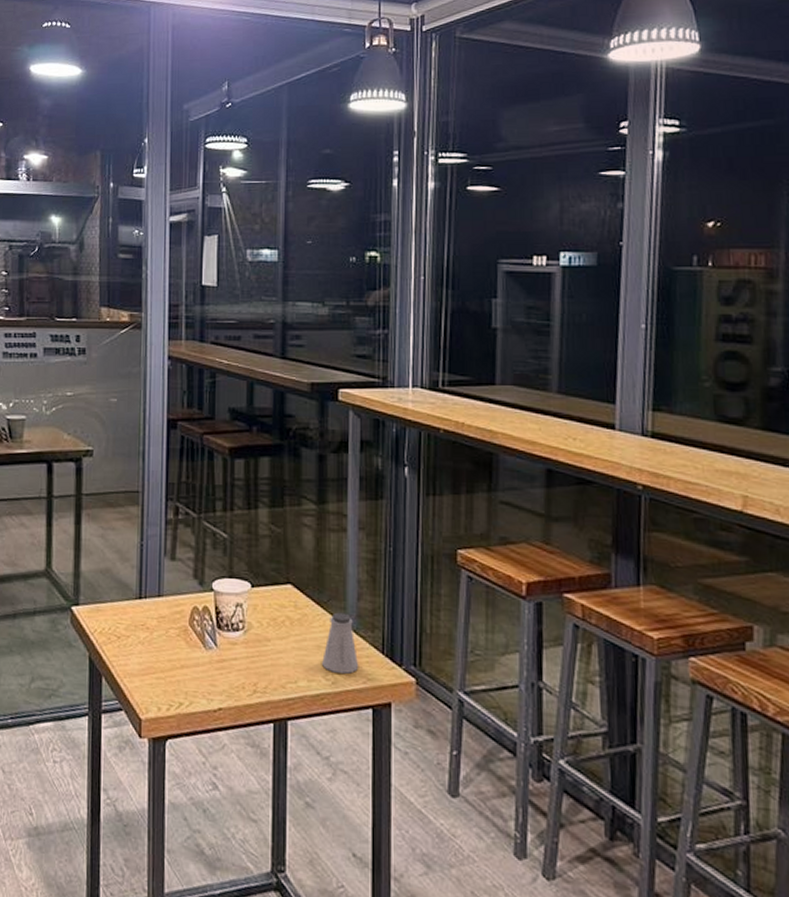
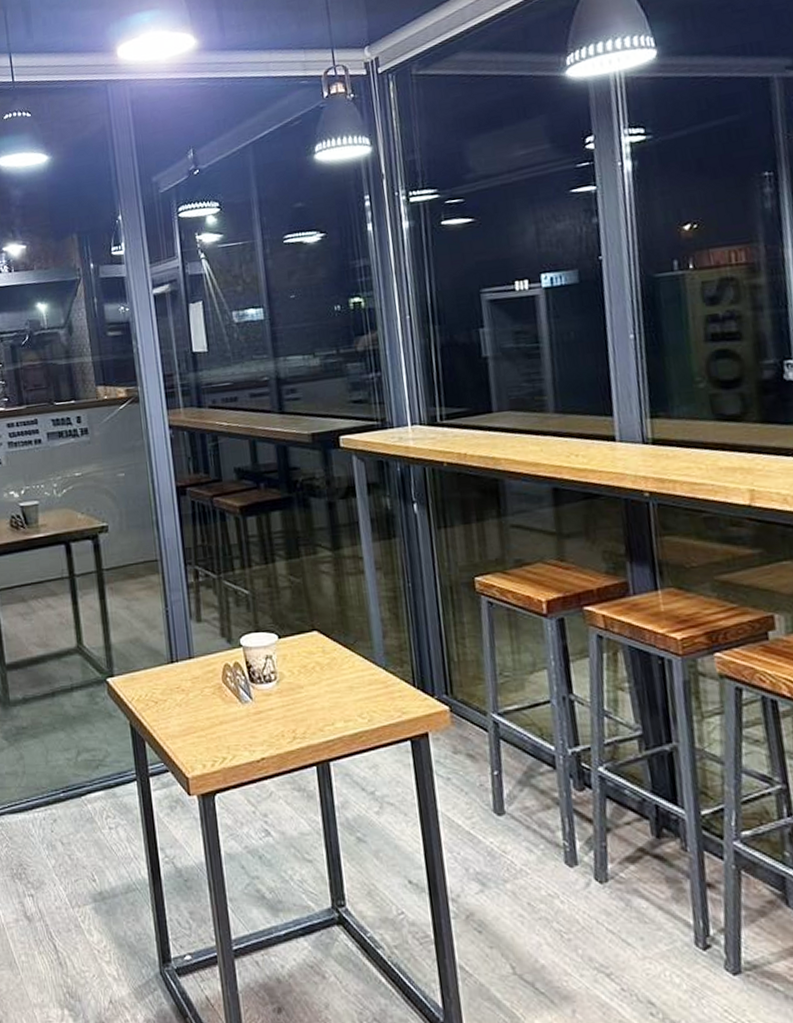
saltshaker: present [322,612,358,674] -> none [356,652,392,710]

